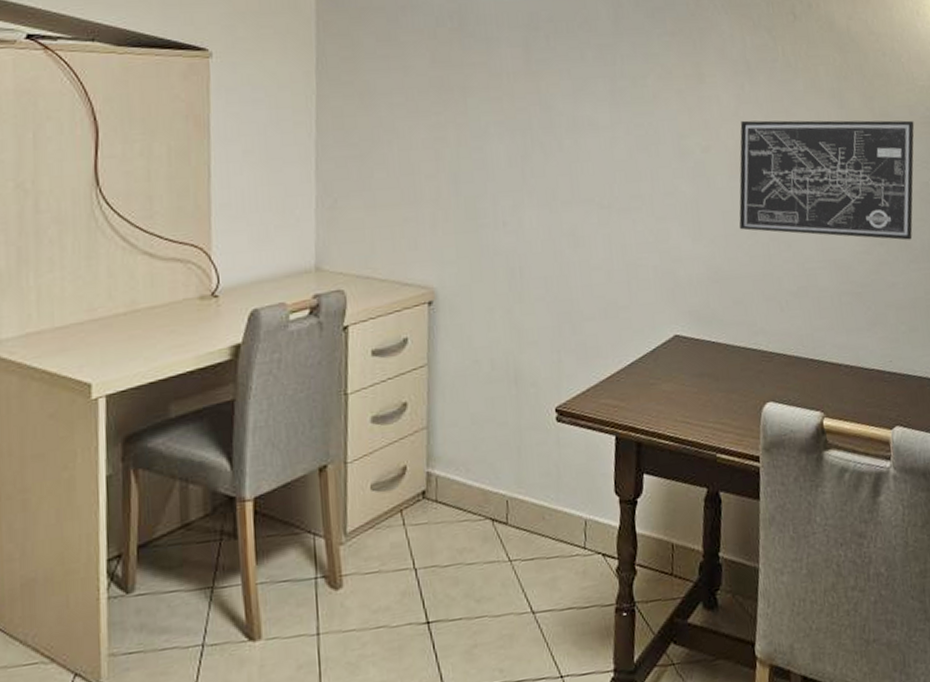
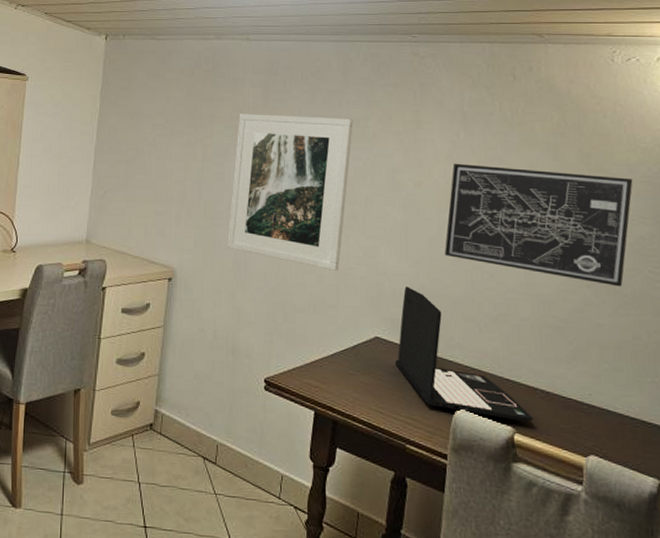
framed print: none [496,77,631,264] -> present [226,113,353,271]
laptop: none [698,271,841,405] -> present [395,286,534,422]

